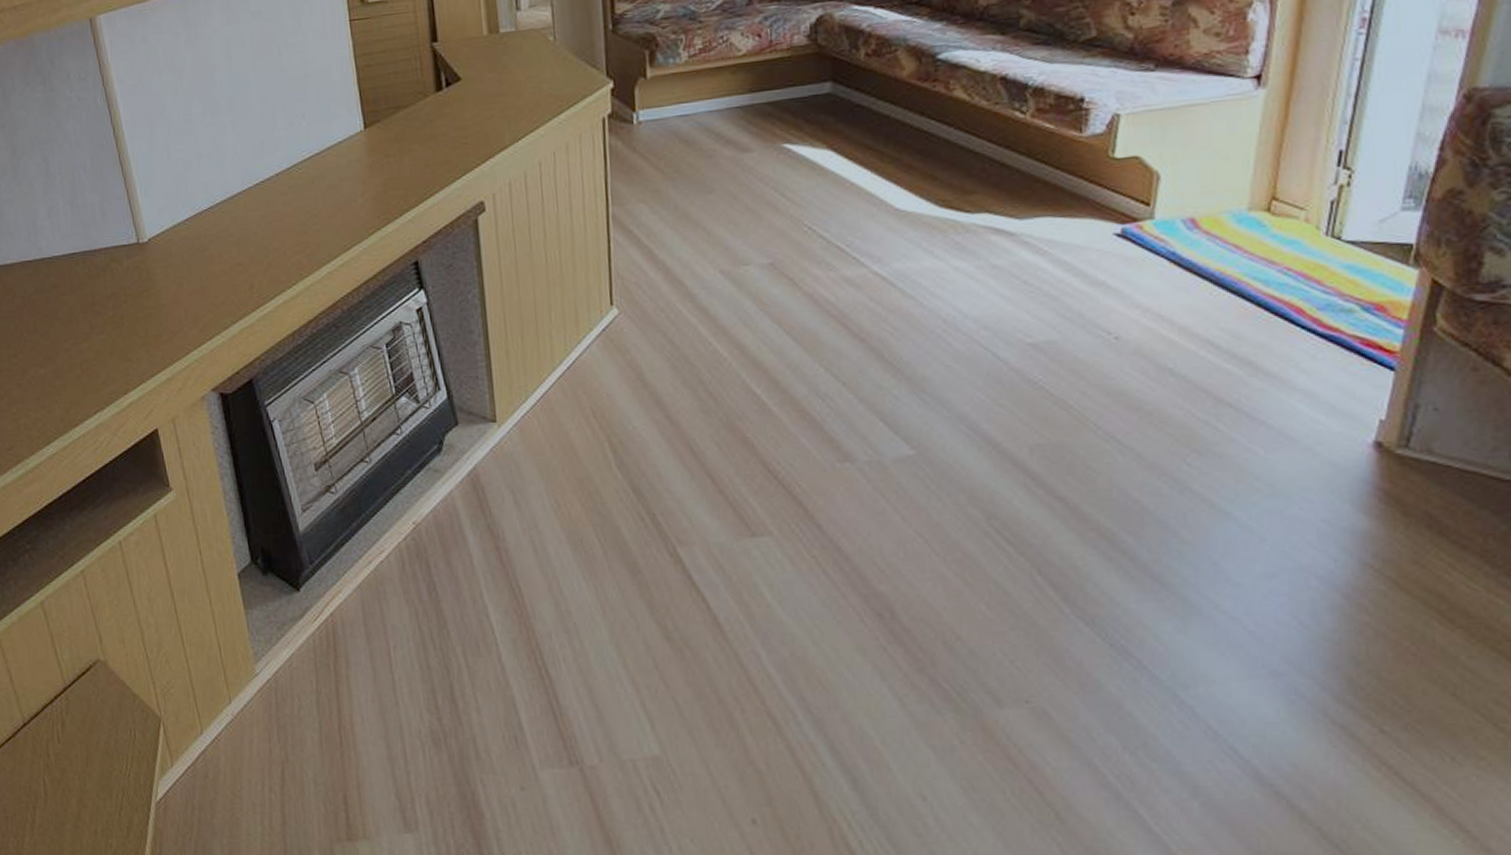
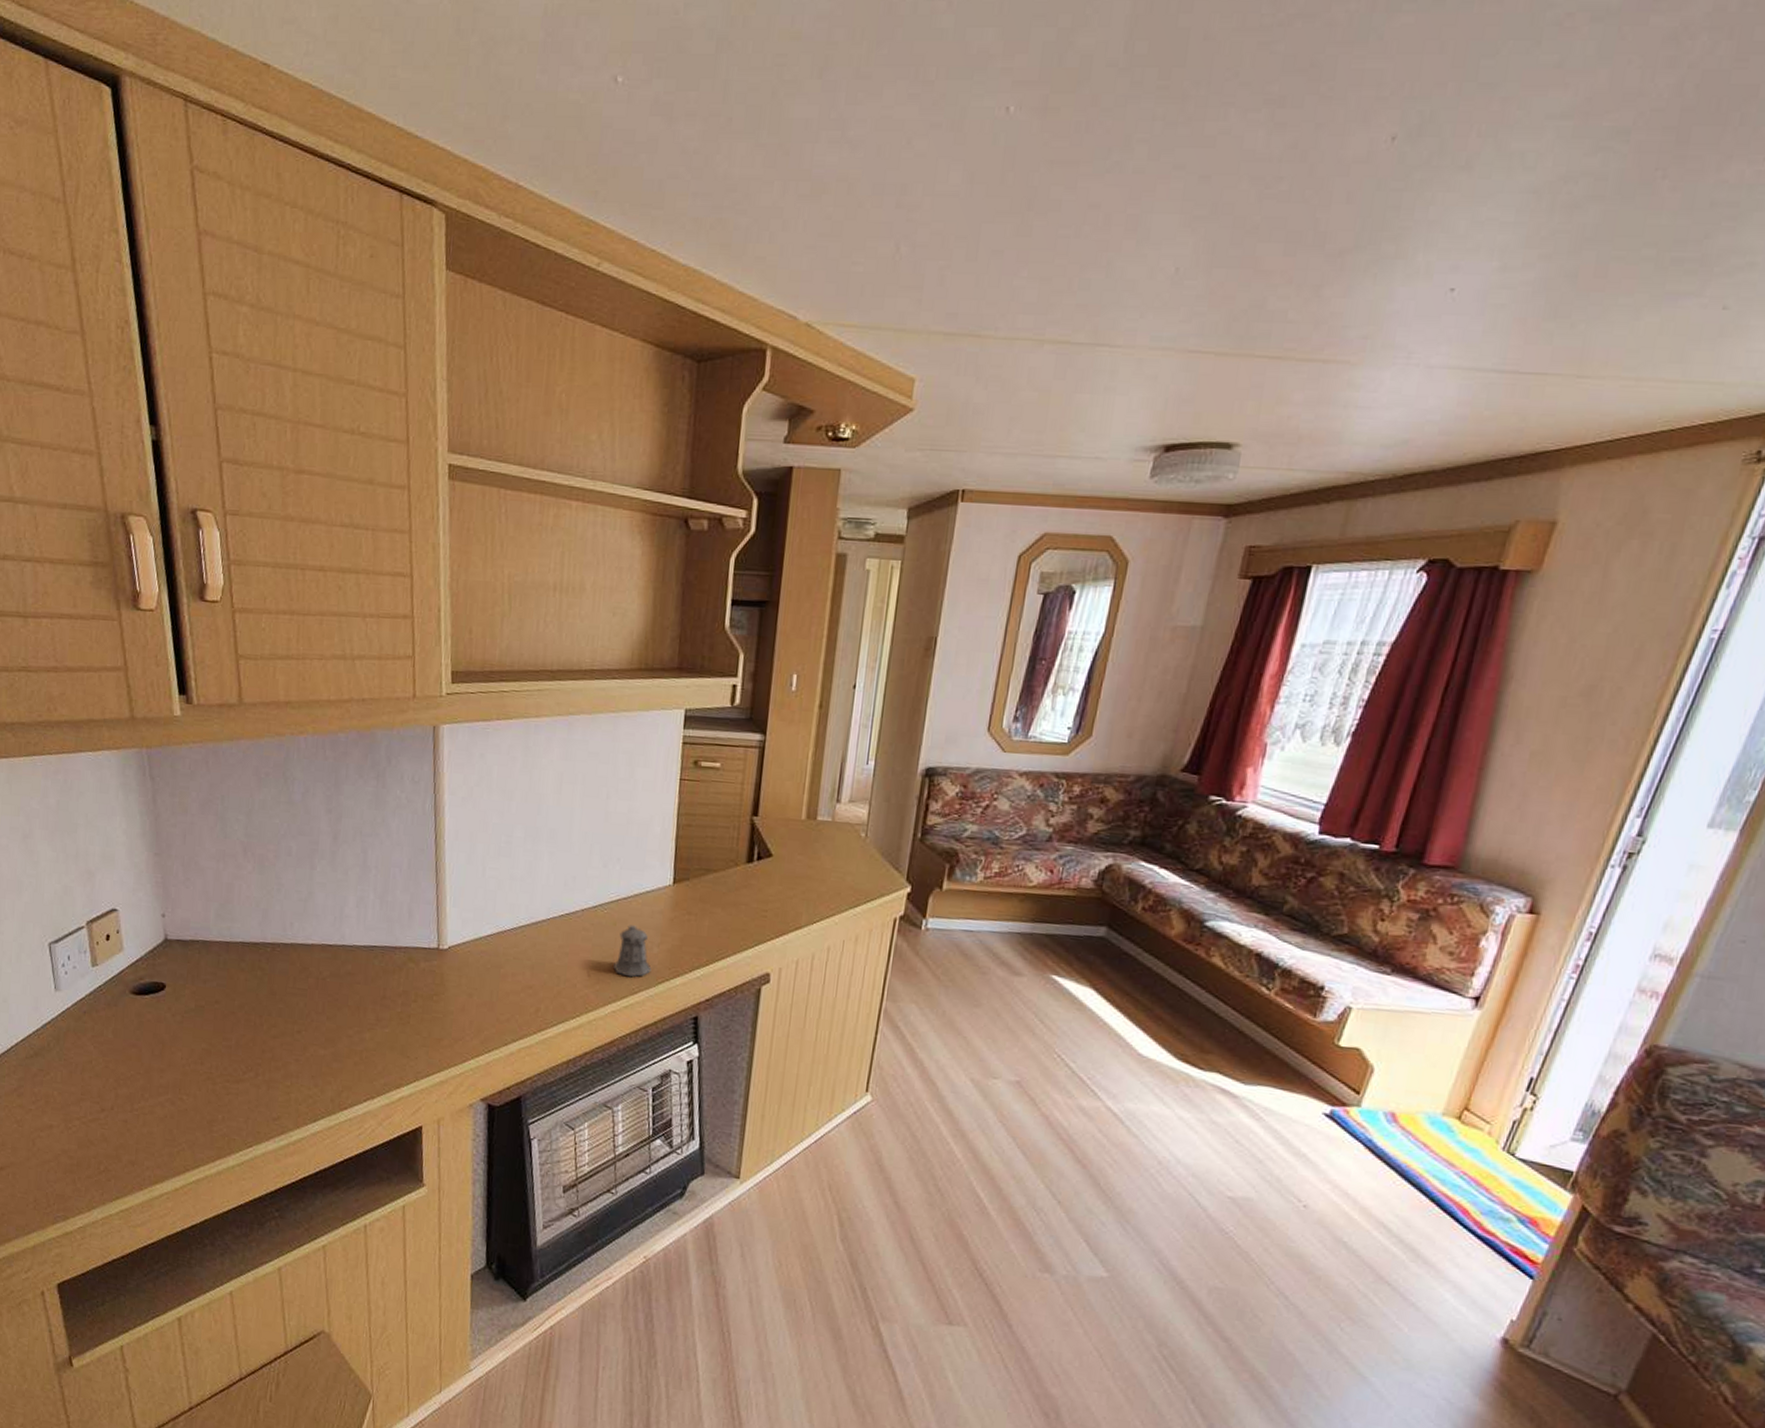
pepper shaker: none [320,179,360,234] -> present [613,925,652,977]

